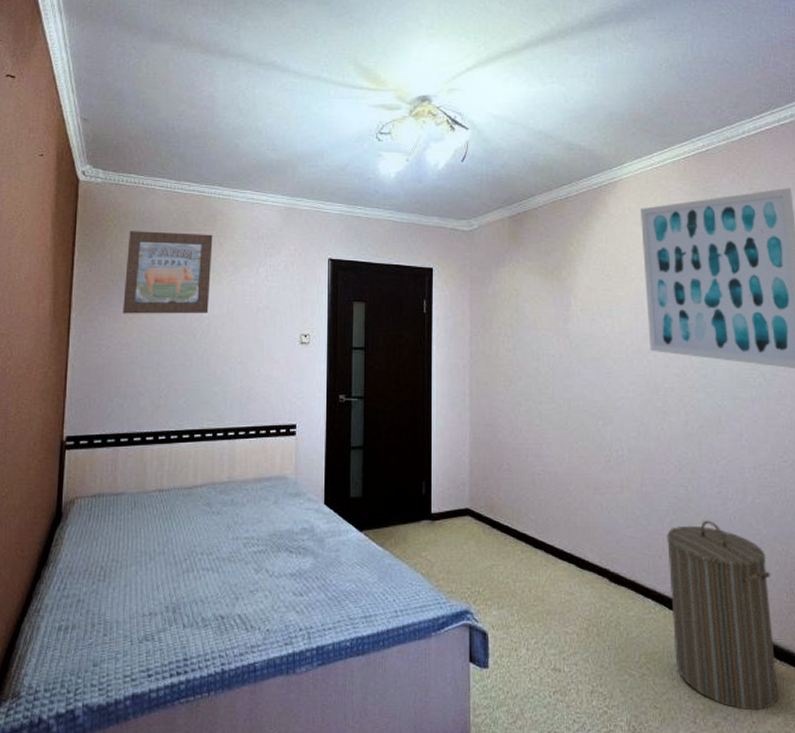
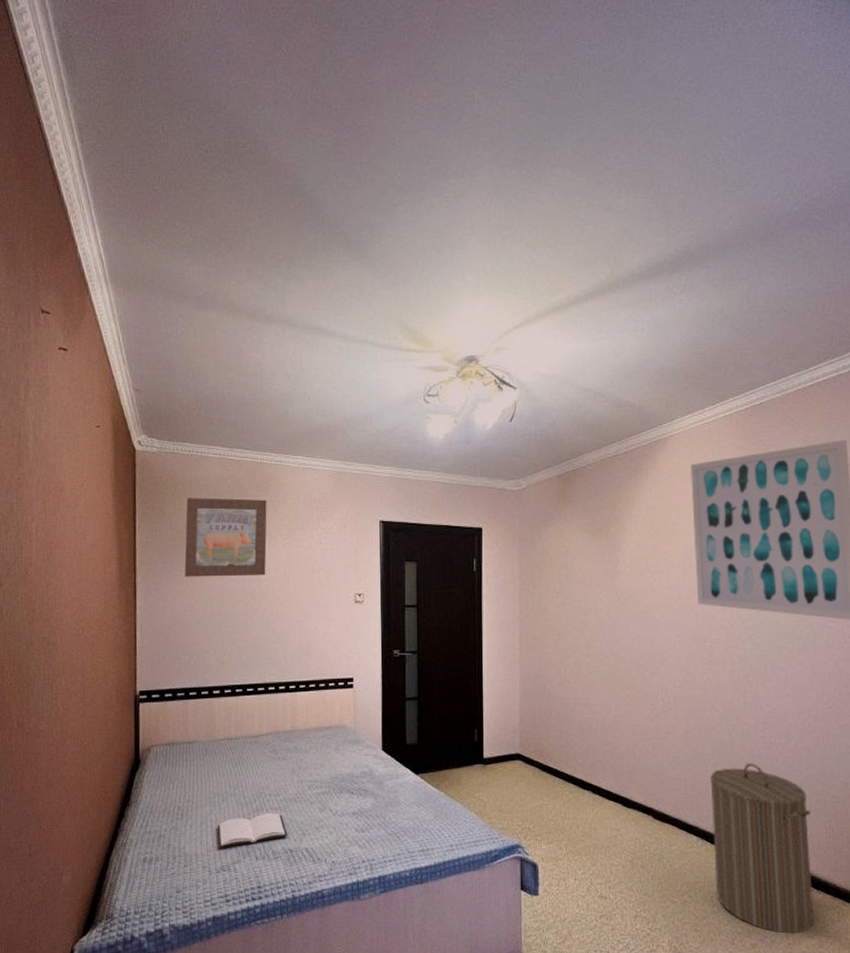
book: none [142,574,220,614] -> present [217,813,288,848]

